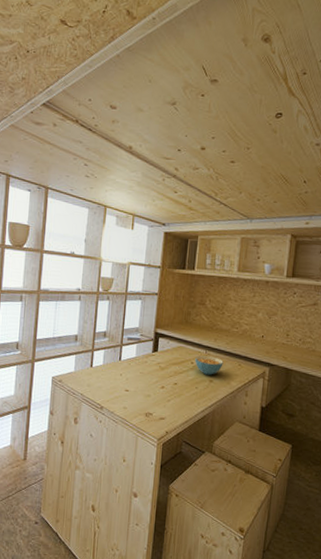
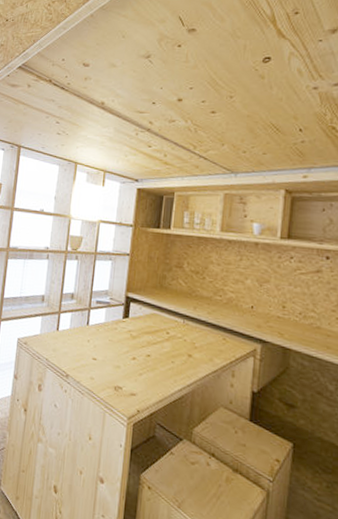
cereal bowl: present [195,355,224,375] -> none [171,325,205,349]

